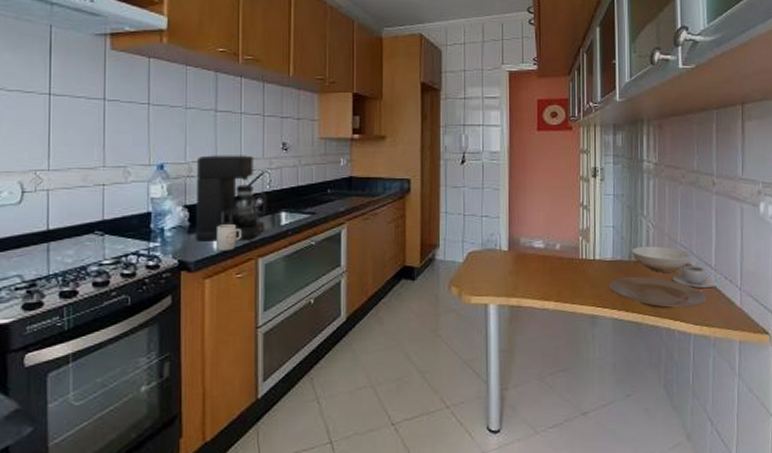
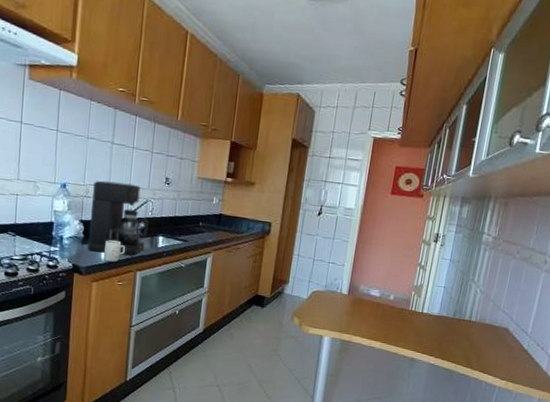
plate: present [609,277,707,309] -> none [431,331,517,365]
bowl: present [631,245,690,273] -> none [456,307,509,333]
teacup: present [672,266,718,288] -> none [489,330,530,351]

